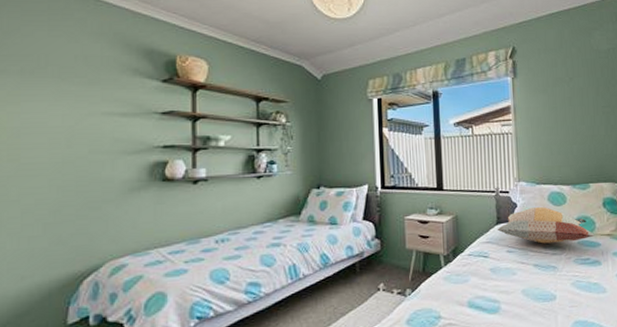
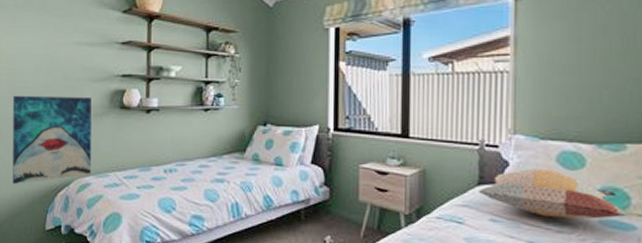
wall art: none [19,171,127,276] -> present [13,95,91,184]

